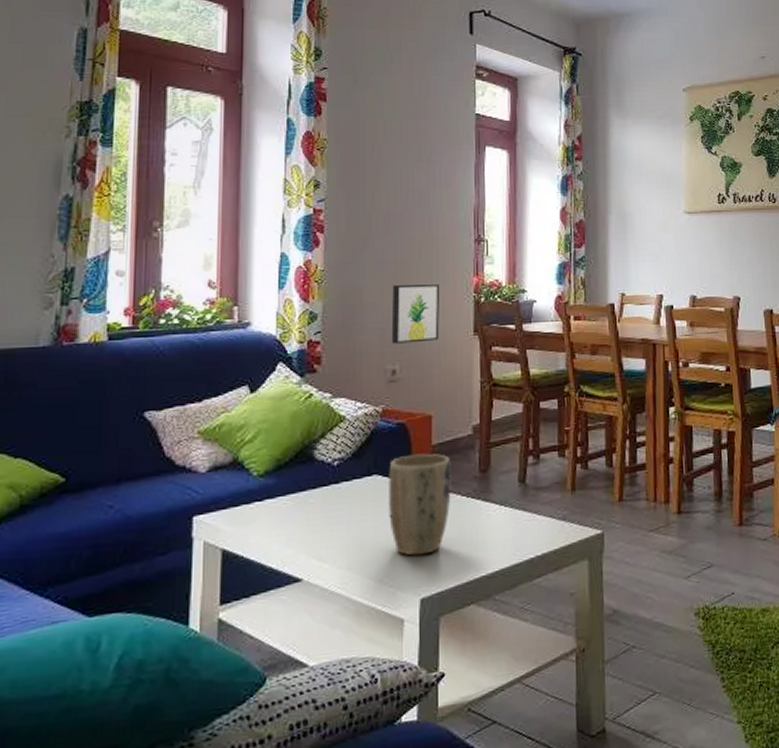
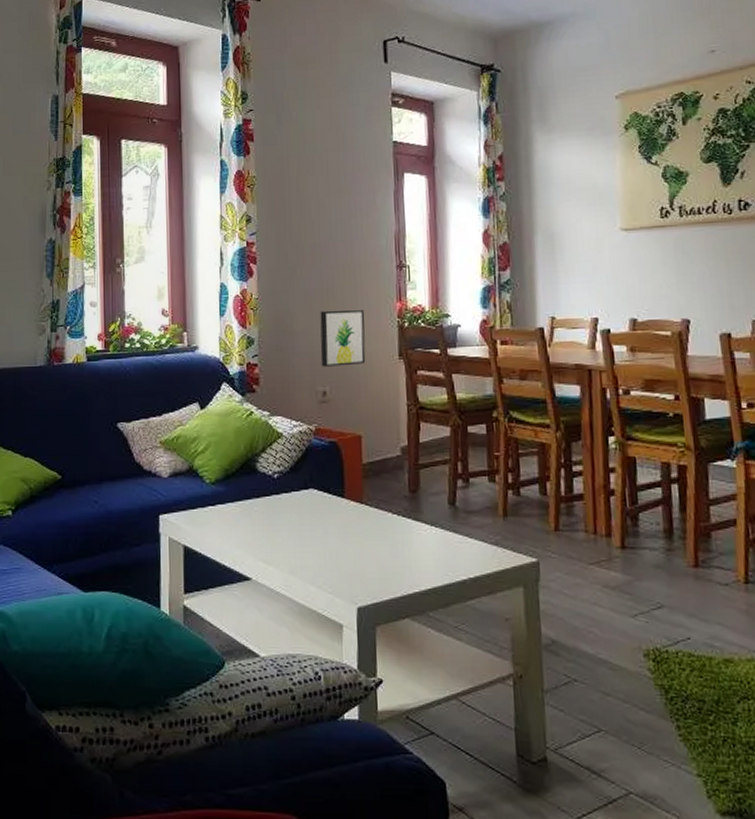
plant pot: present [387,453,451,556] -> none [322,471,383,567]

